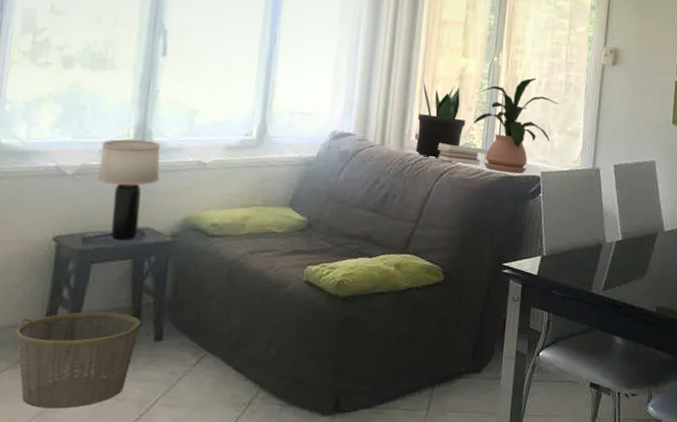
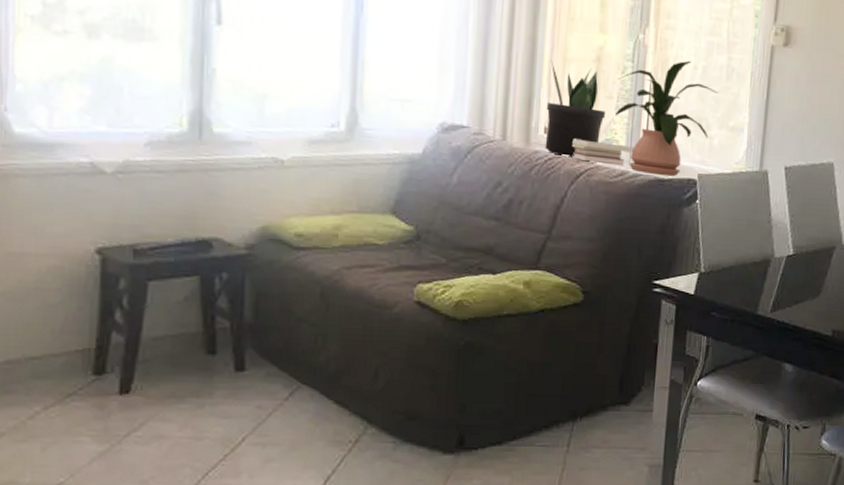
basket: present [16,311,142,409] -> none [60,337,218,450]
table lamp: present [97,139,161,239] -> none [146,129,226,252]

